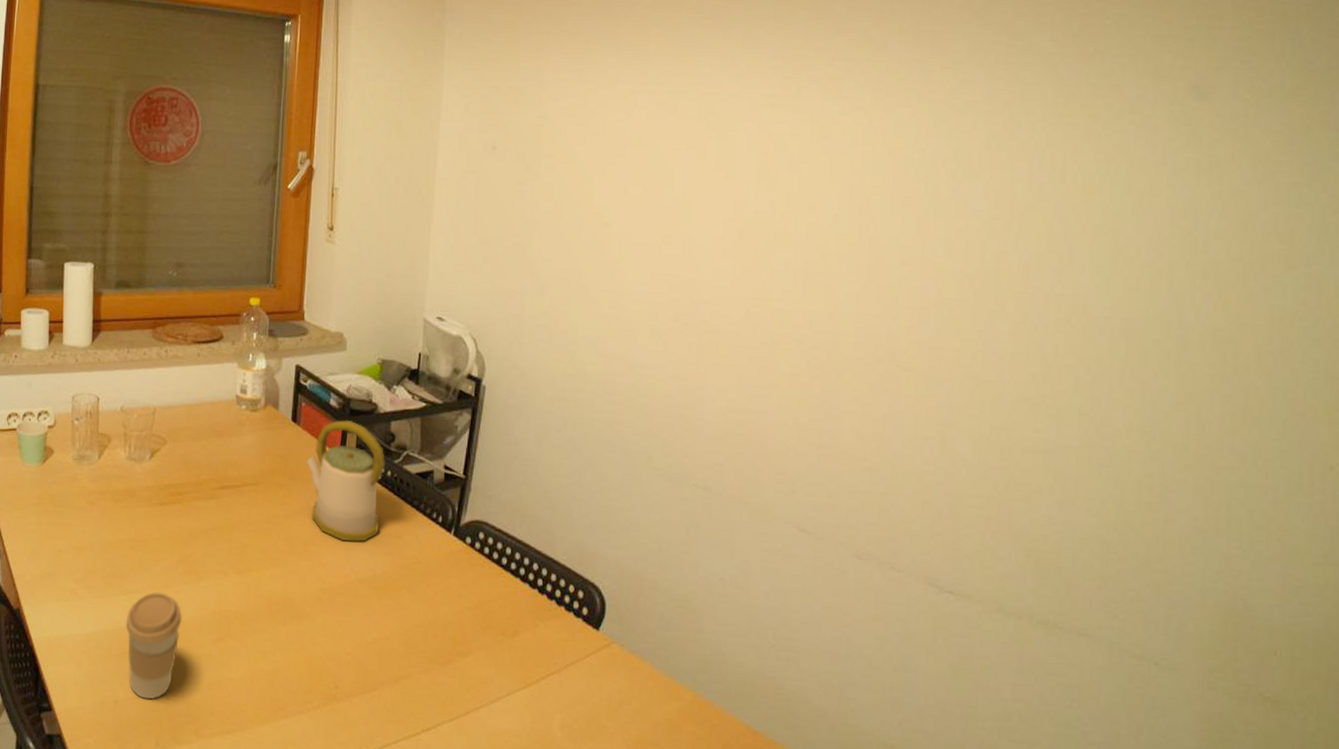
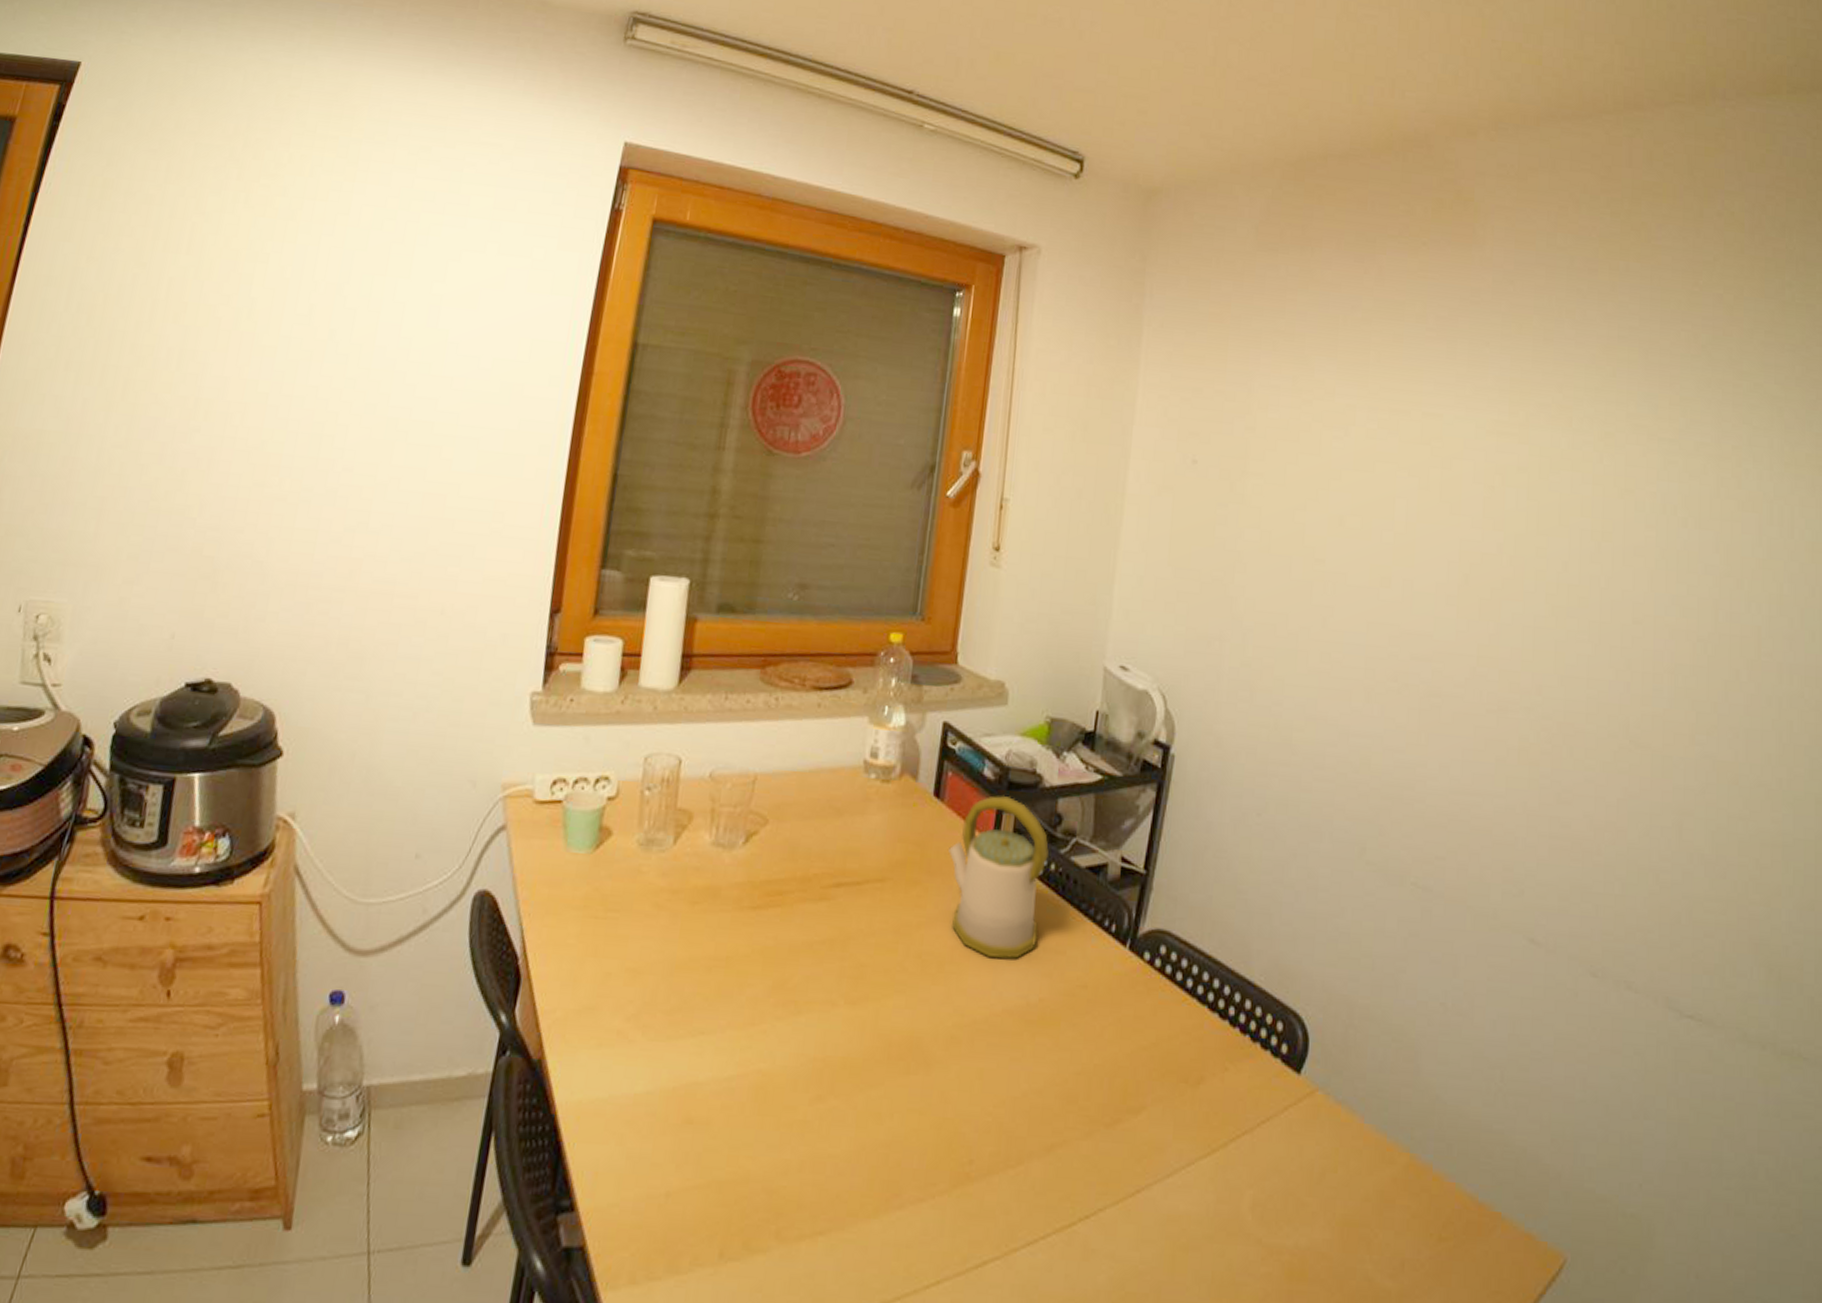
coffee cup: present [125,592,182,700] -> none [689,1032,771,1189]

